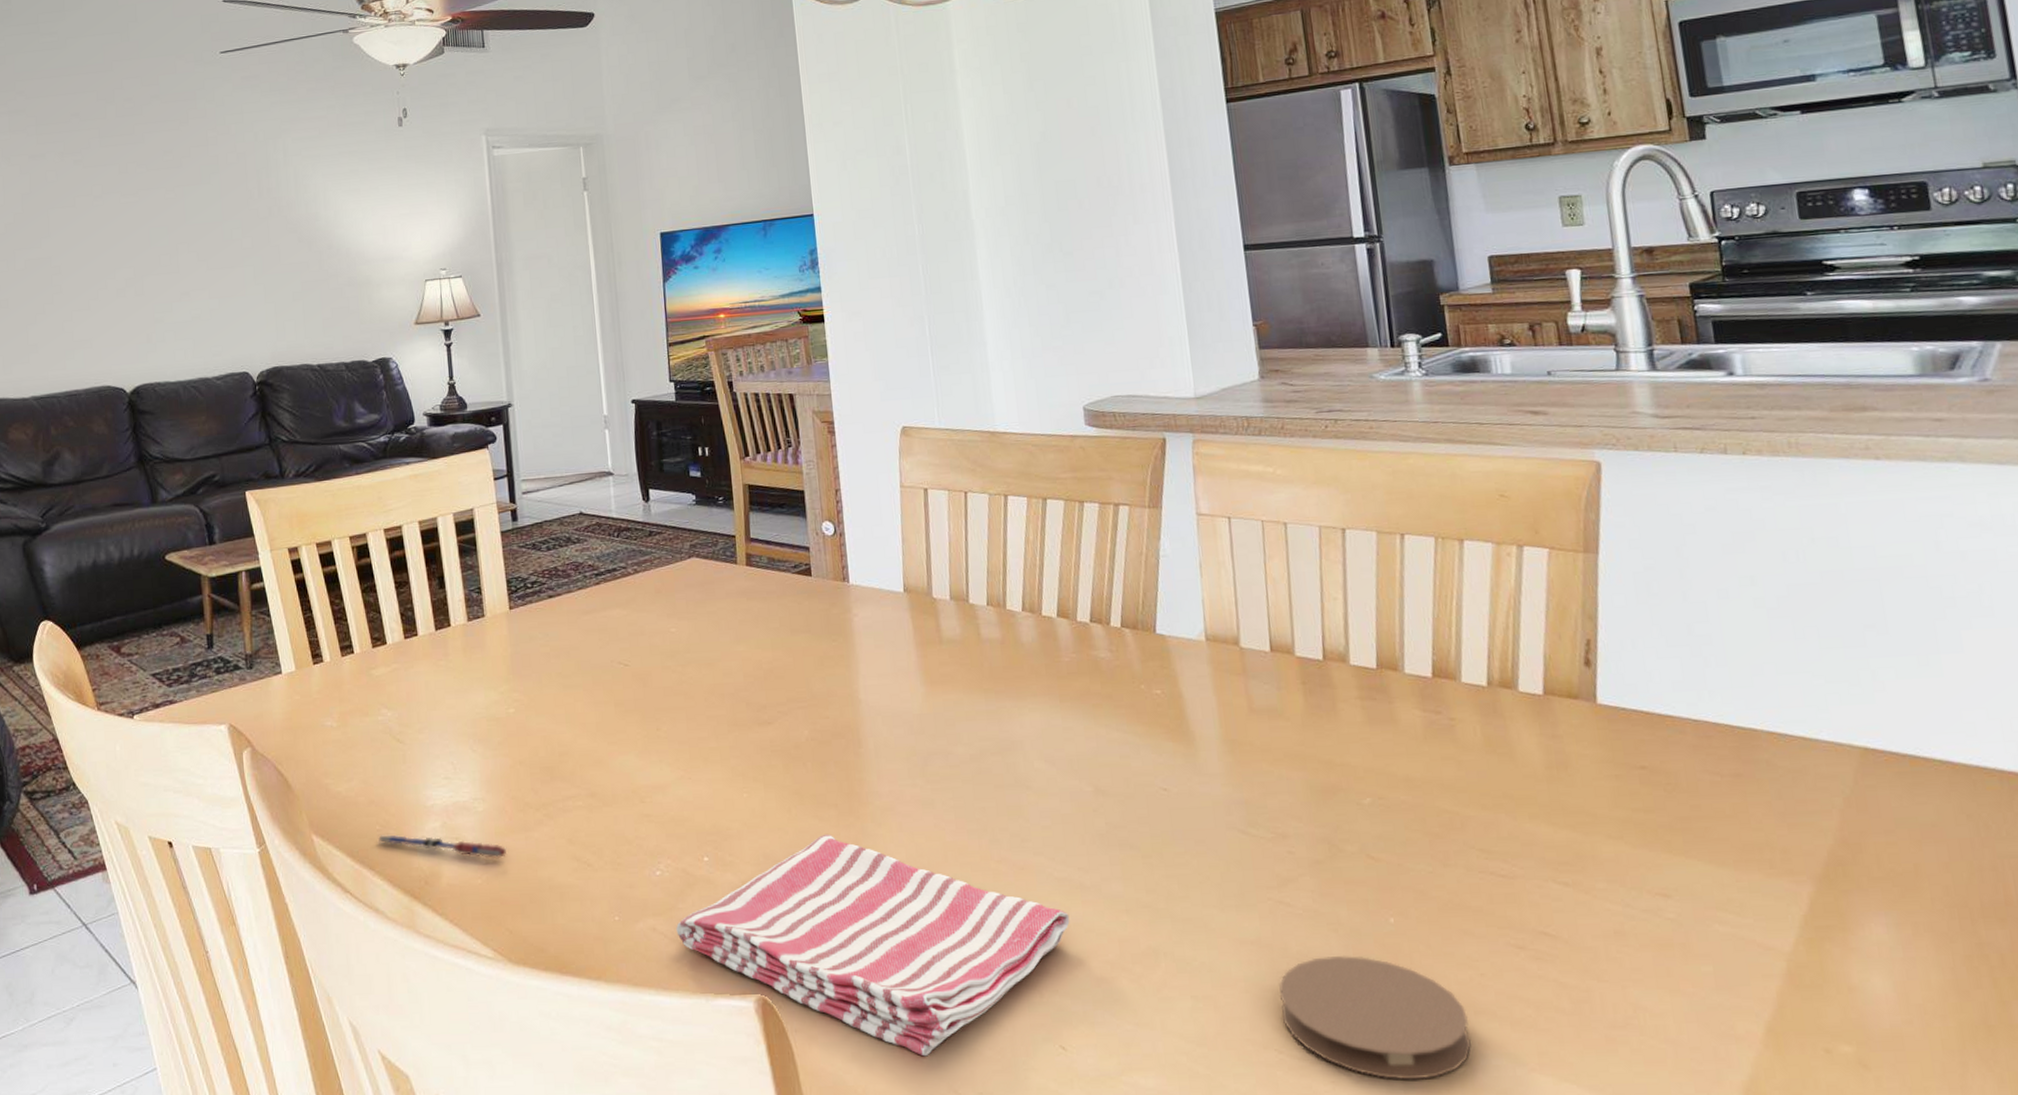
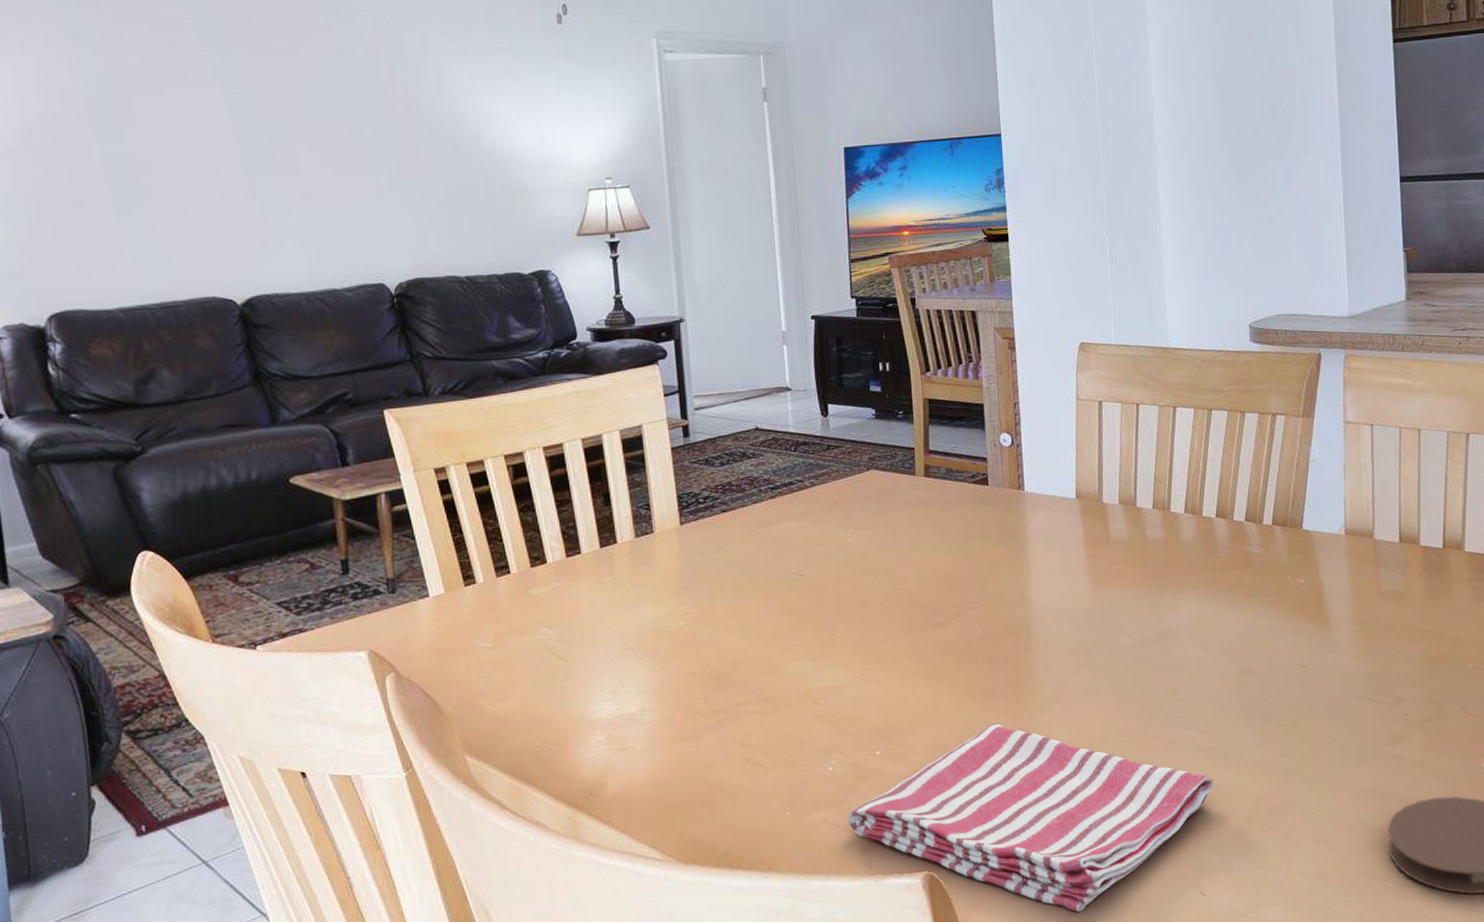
pen: present [377,835,507,858] -> none [538,749,677,766]

